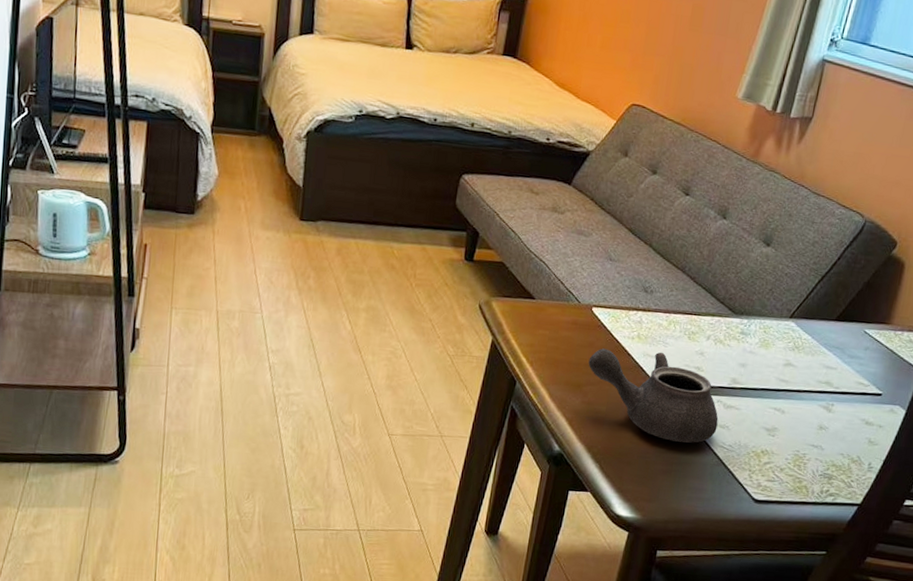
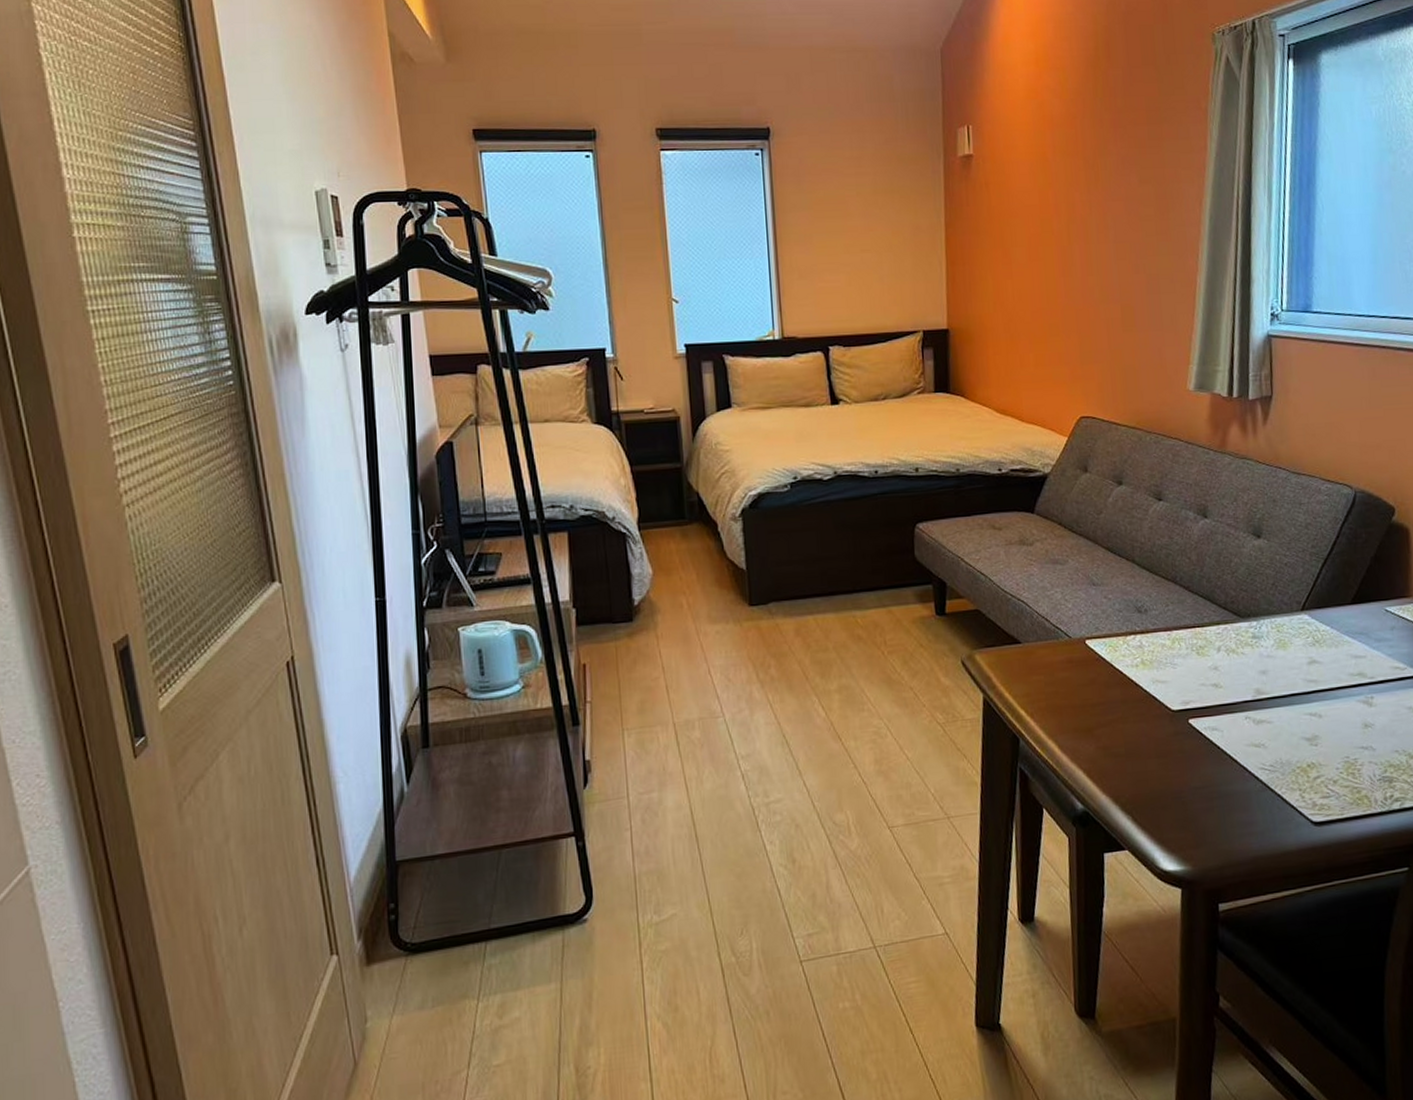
teapot: present [588,348,719,443] -> none [1094,675,1252,774]

